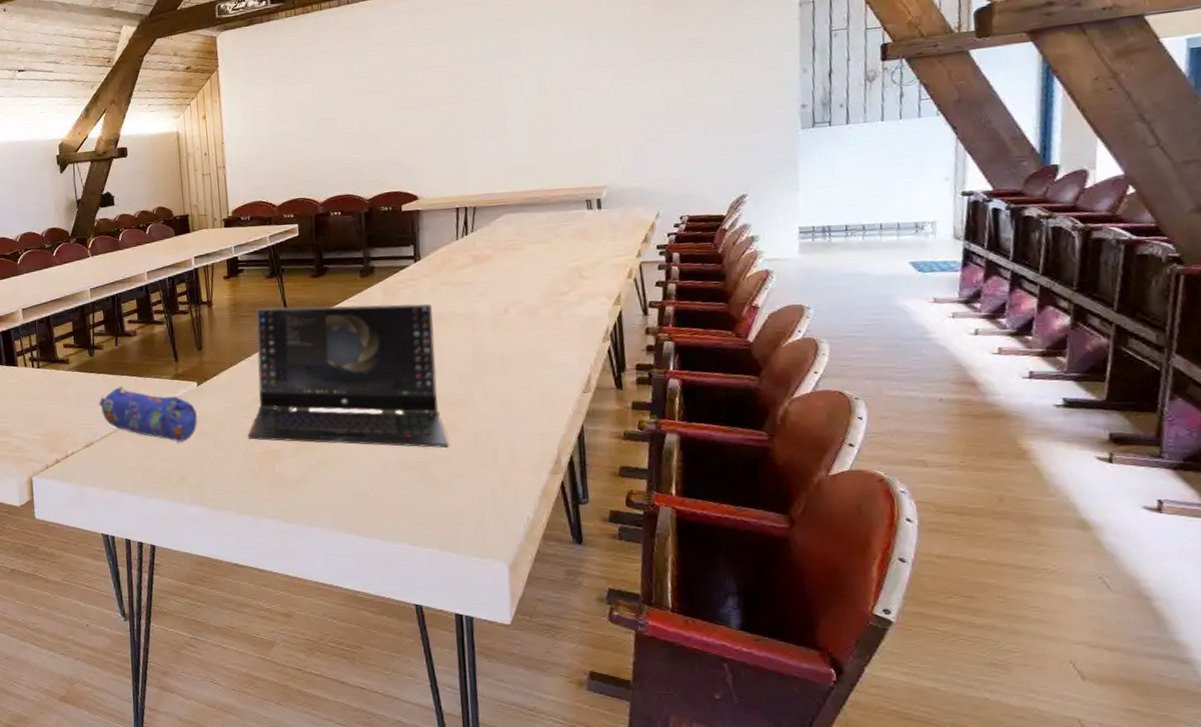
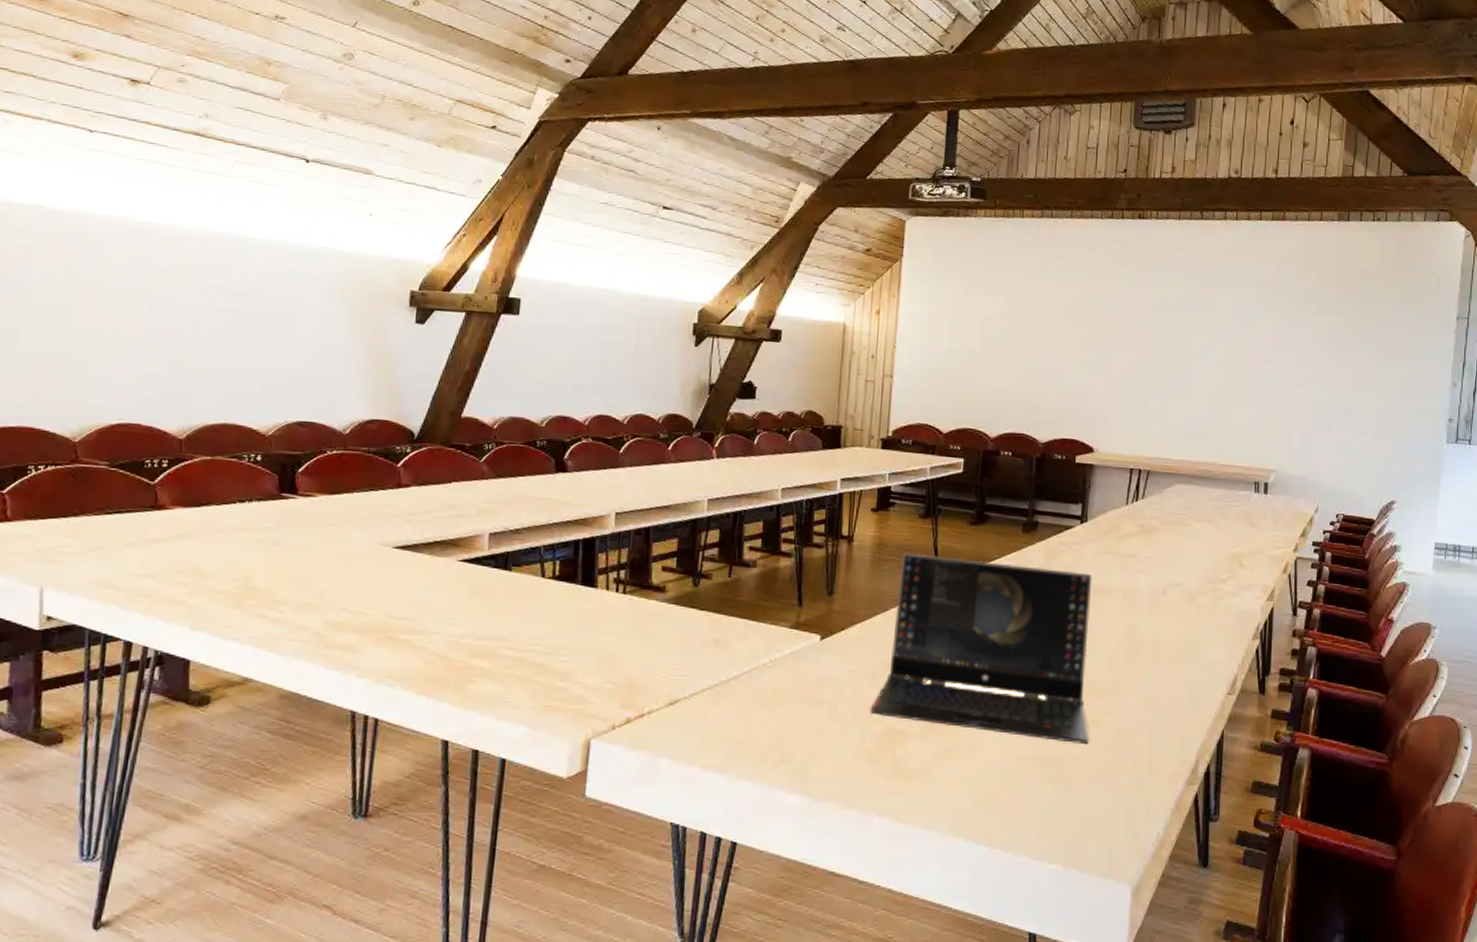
pencil case: present [98,386,198,442] -> none [694,629,815,709]

